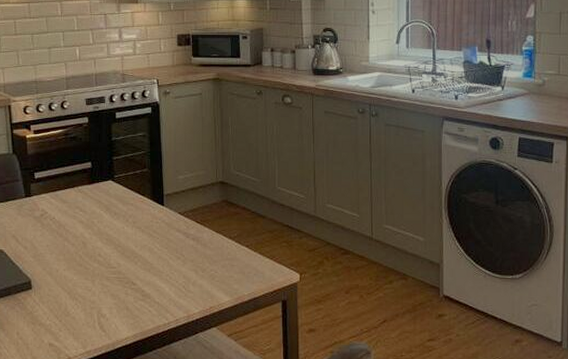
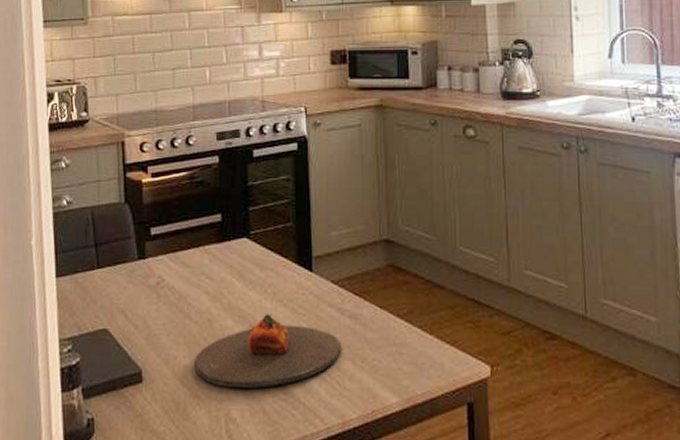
plate: none [73,237,187,293] -> present [195,314,342,389]

